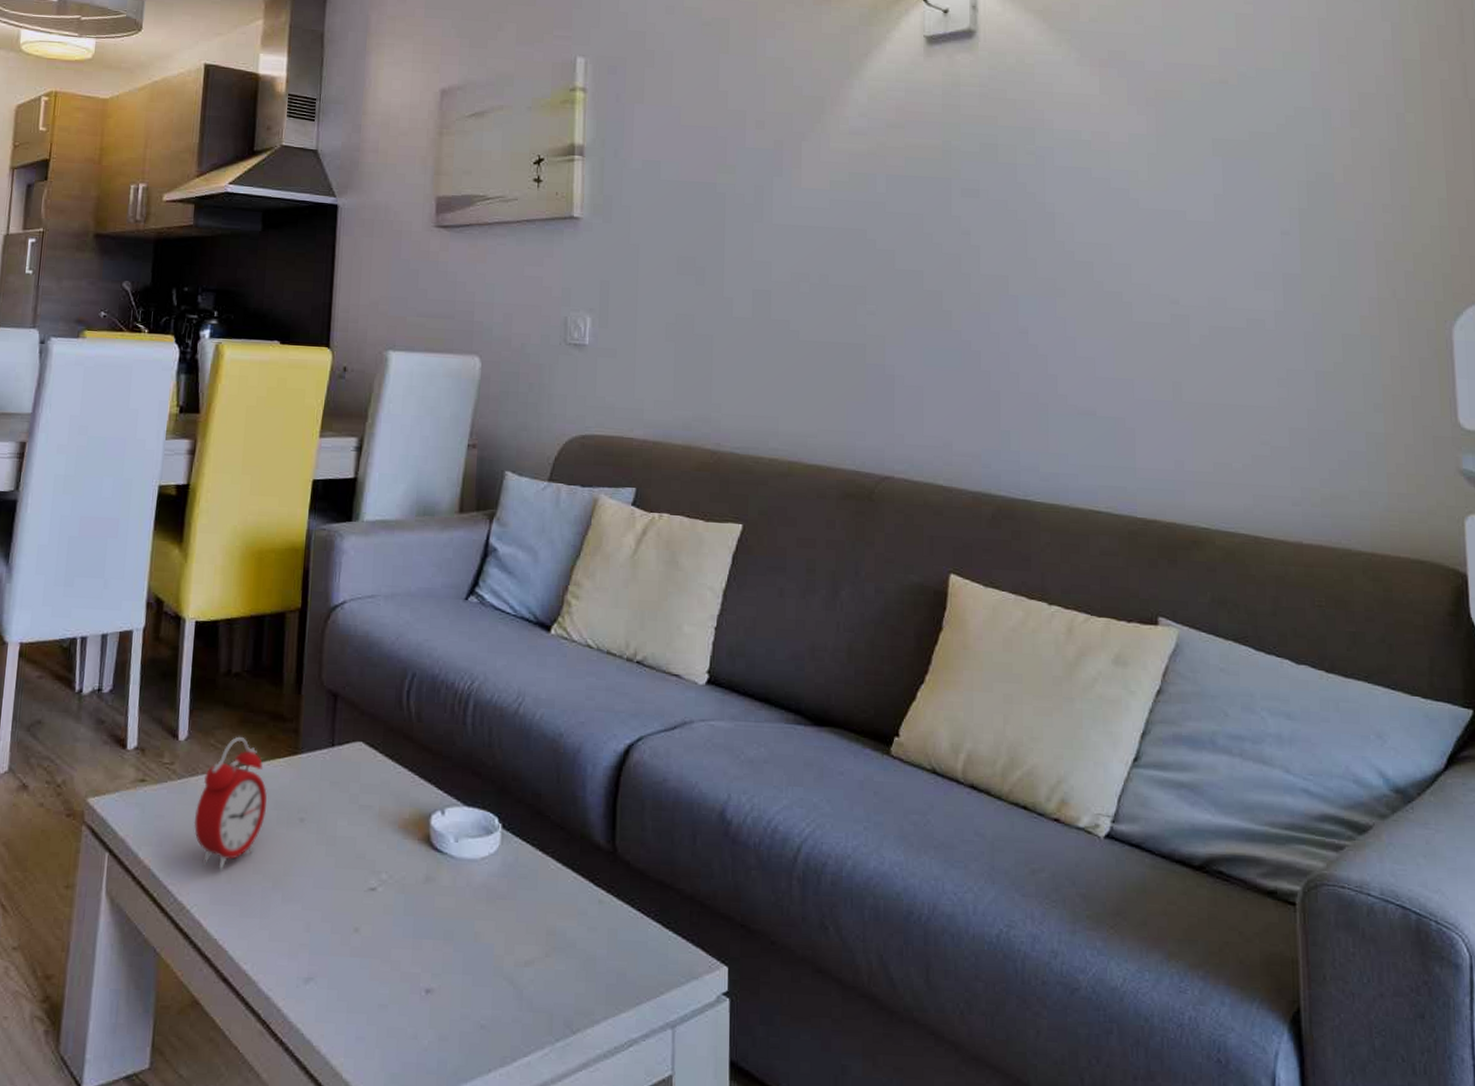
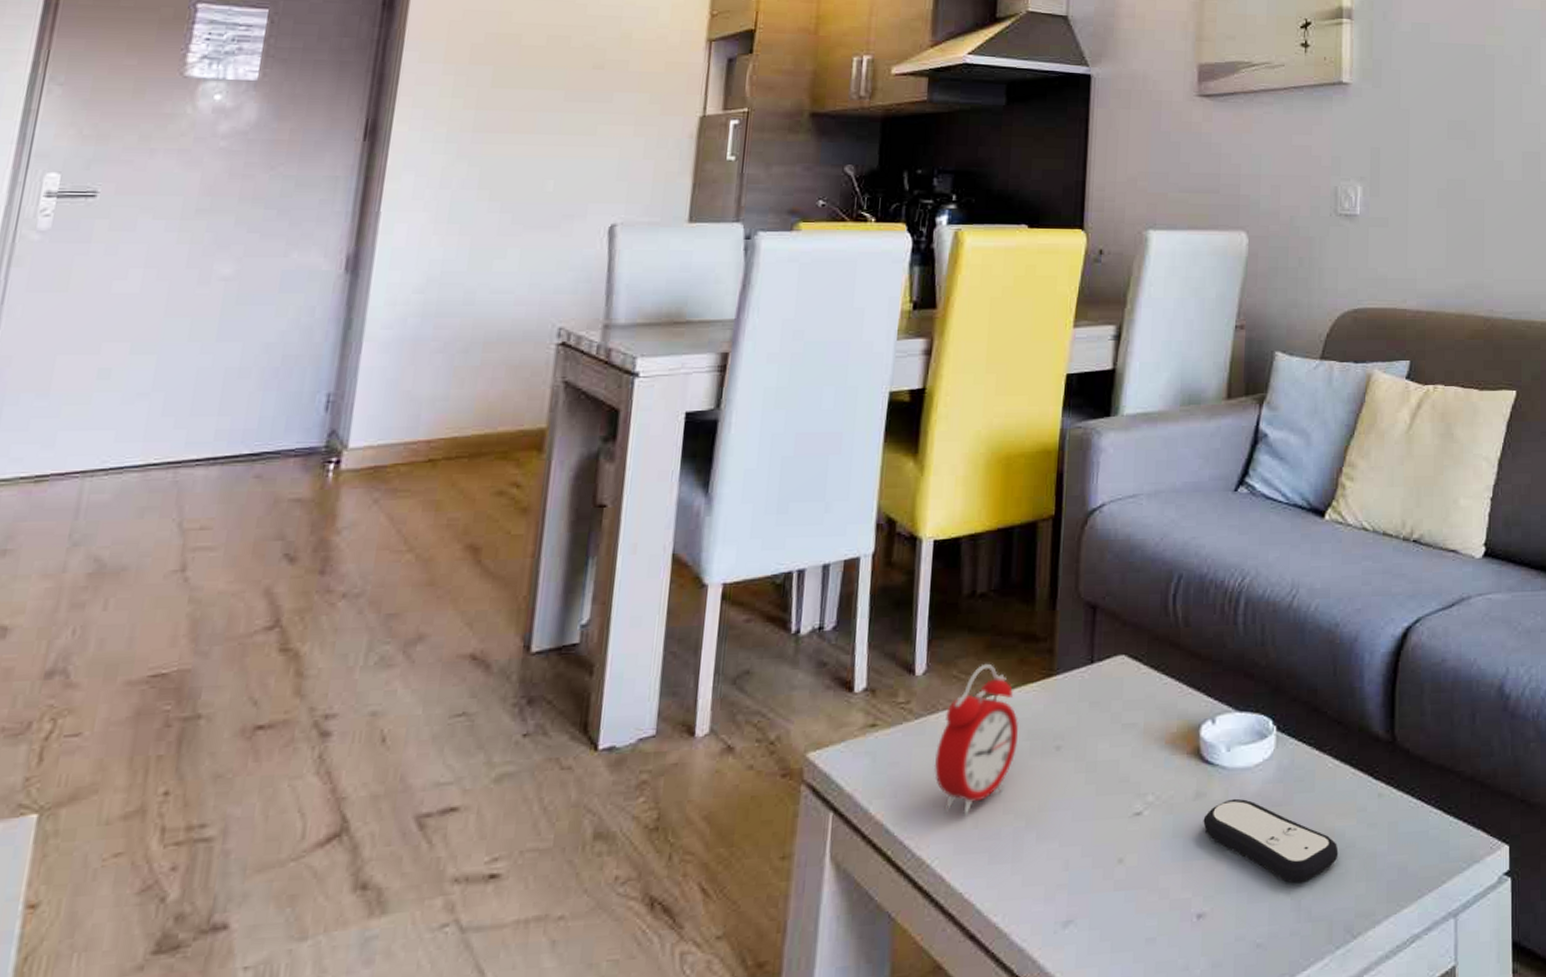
remote control: none [432,886,560,974] -> present [1203,798,1339,884]

